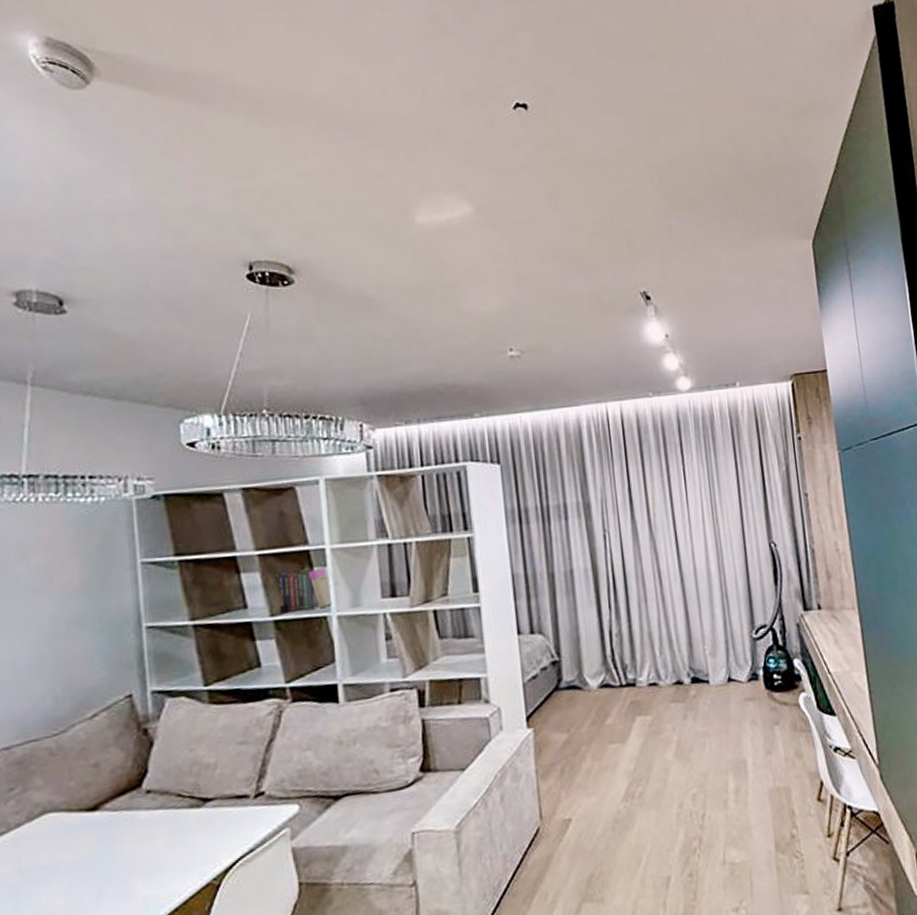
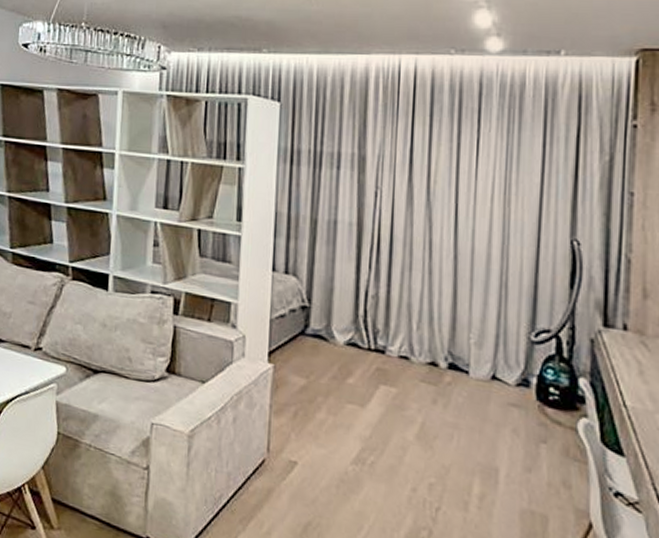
books: present [273,567,333,614] -> none [70,166,116,206]

